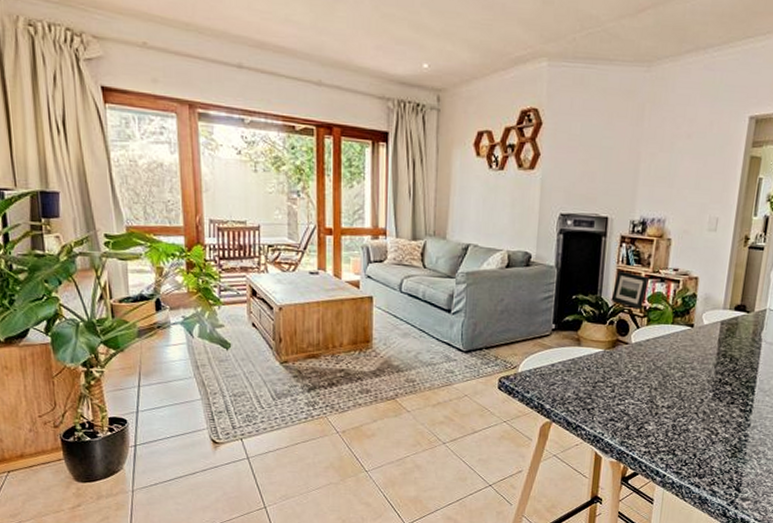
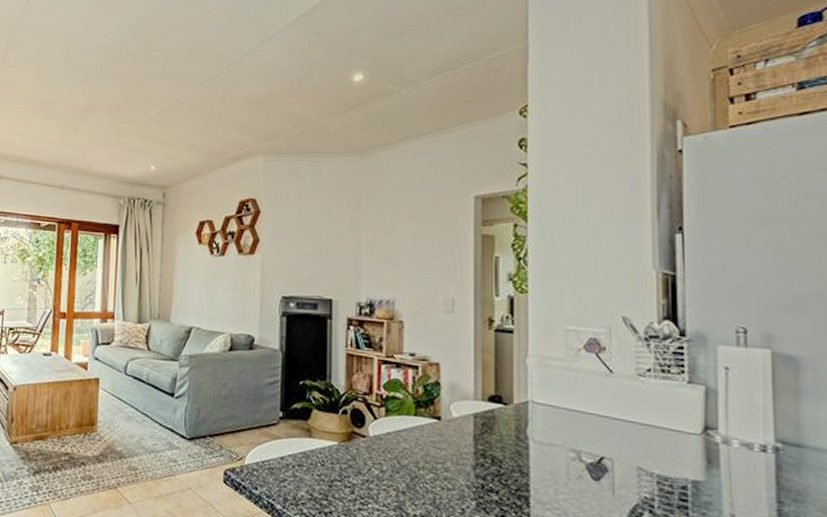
picture frame: present [611,270,650,310] -> none [342,354,384,398]

